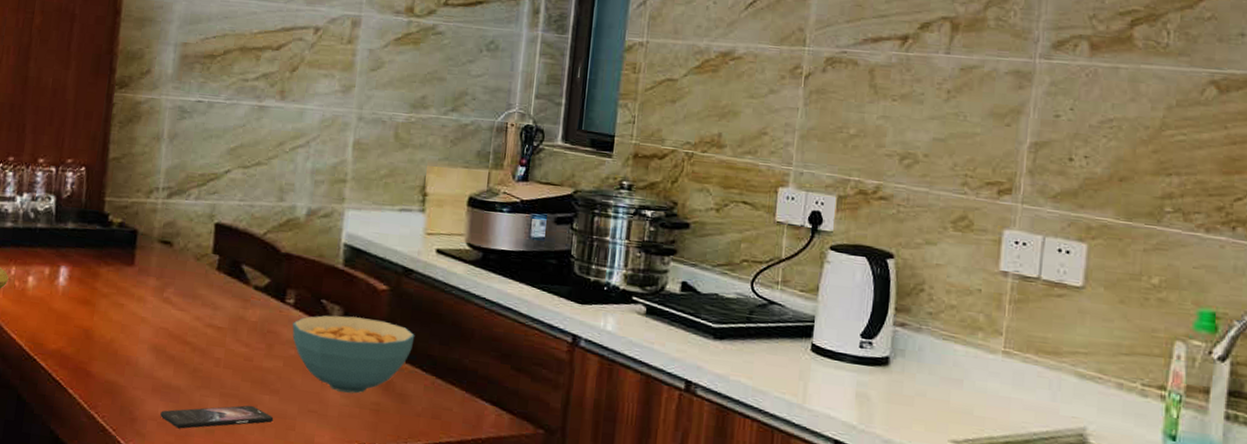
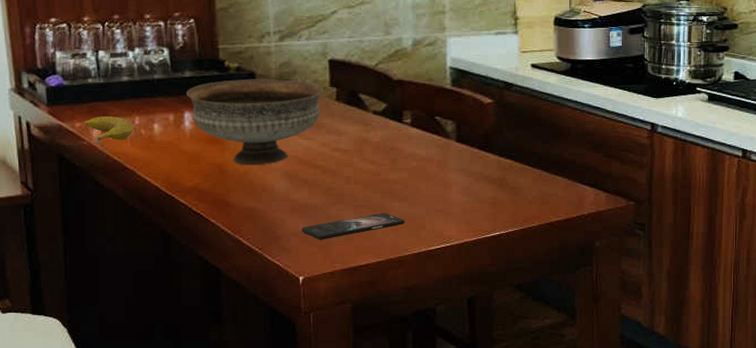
bowl: none [66,236,206,335] -> present [187,79,324,166]
cereal bowl: present [292,315,415,394] -> none [412,128,520,192]

